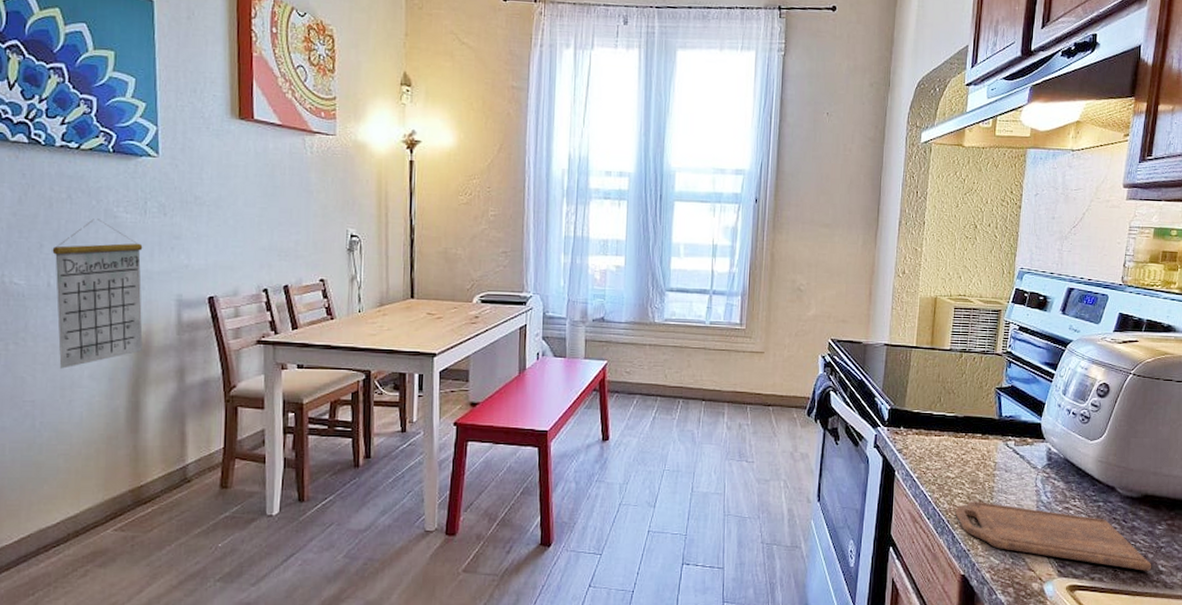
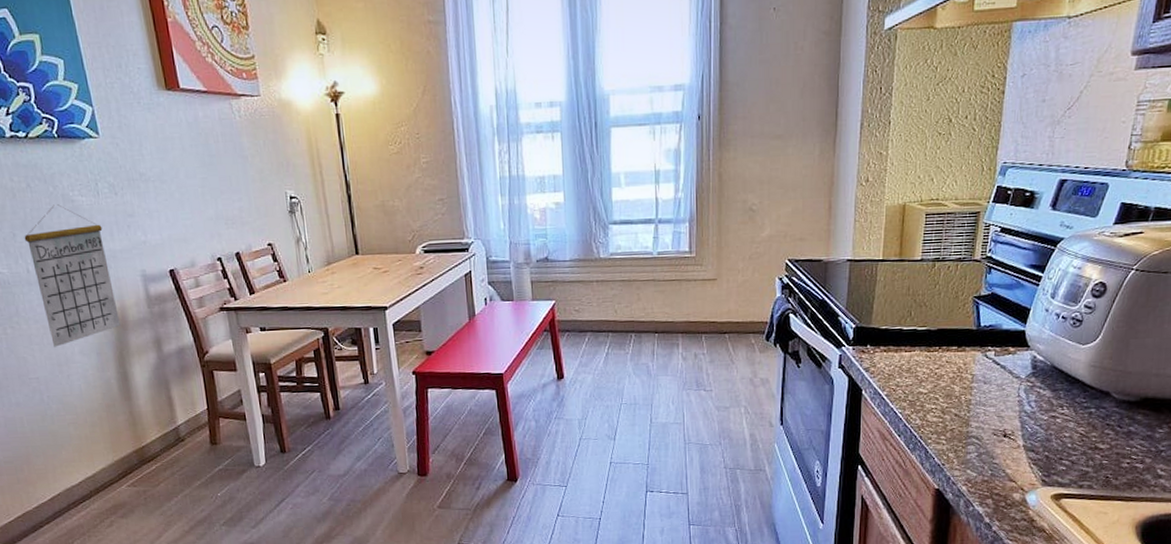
cutting board: present [955,500,1152,571] -> none [928,415,1150,476]

